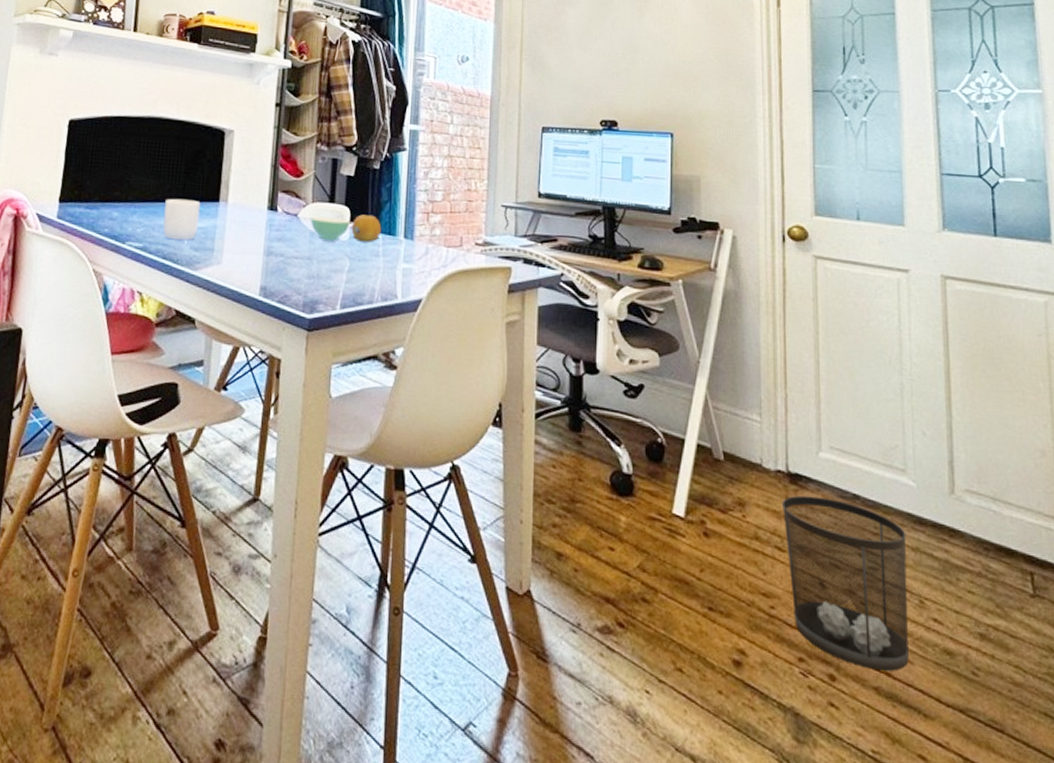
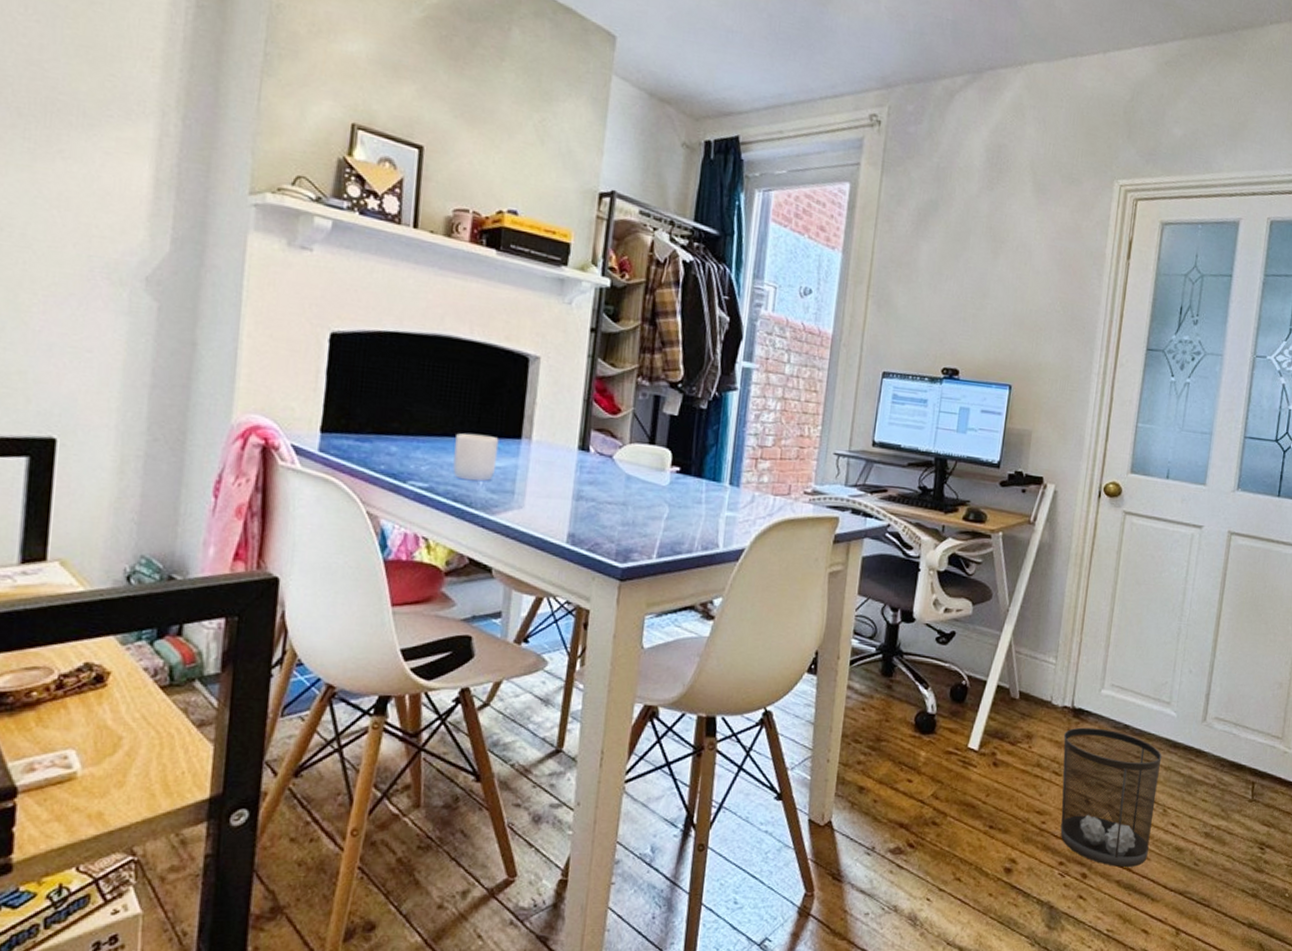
bowl: present [310,216,351,244] -> none [626,458,673,489]
fruit: present [351,214,382,244] -> none [672,458,706,490]

